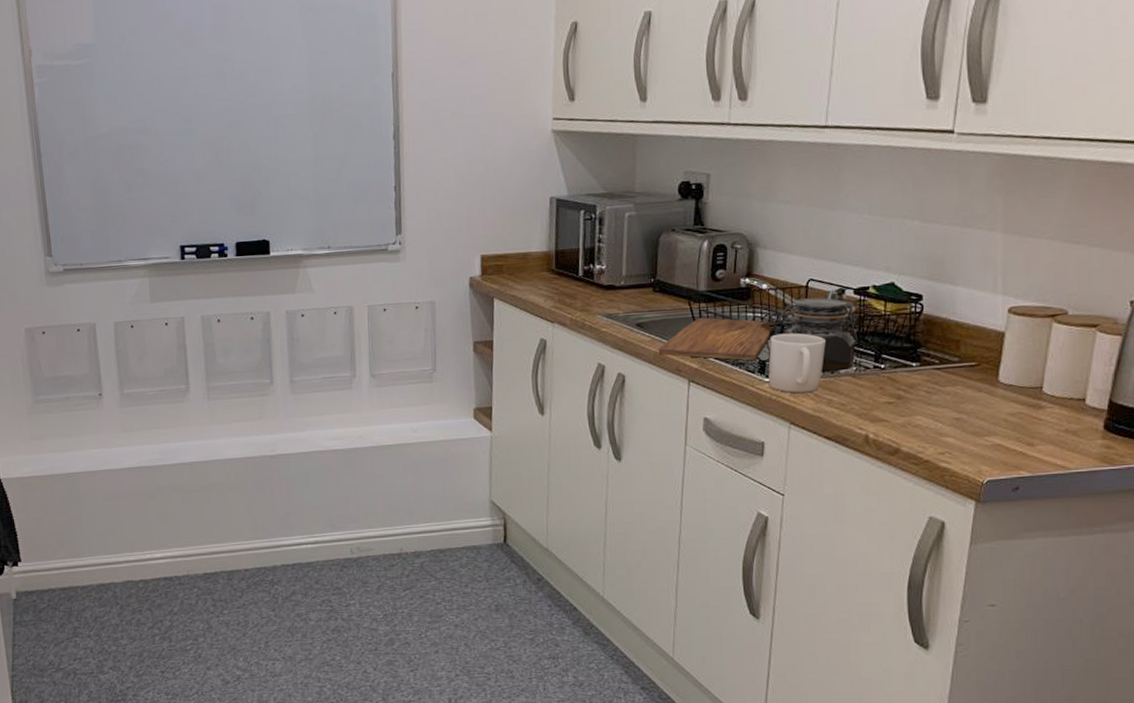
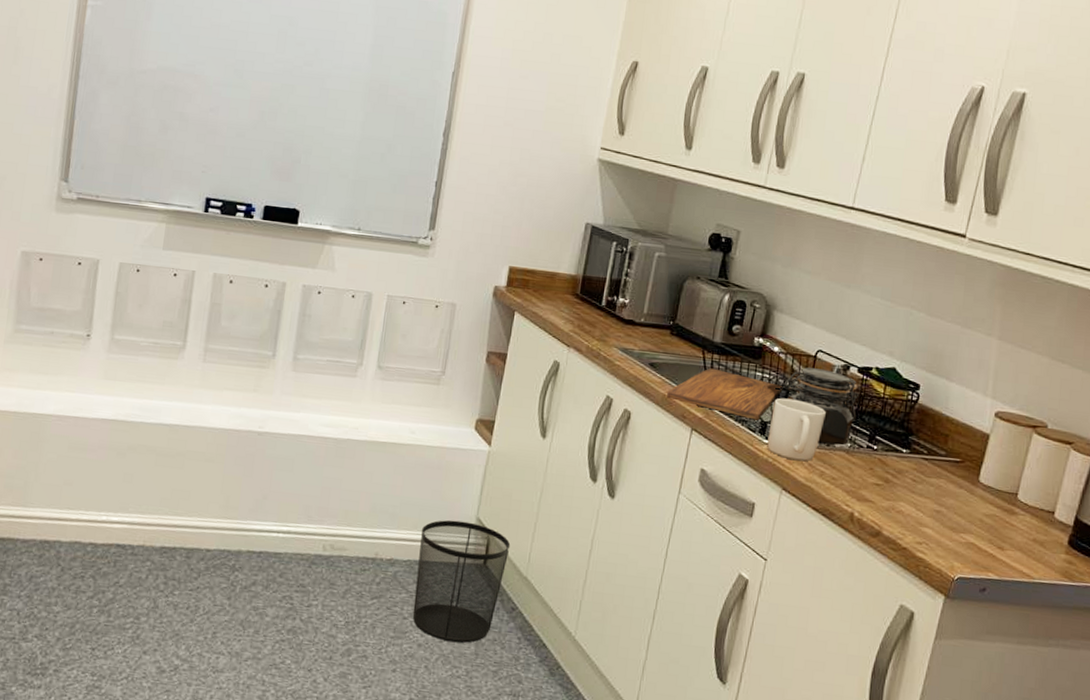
waste bin: none [439,506,527,619] -> present [412,519,511,643]

